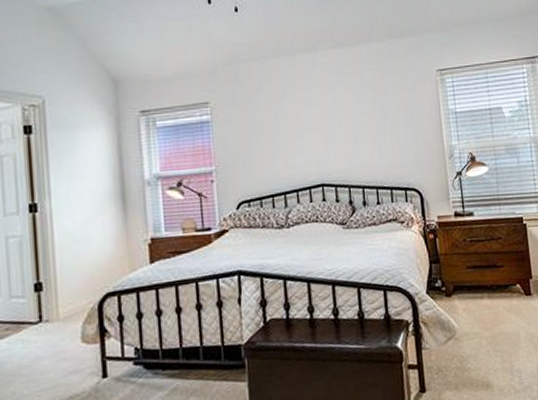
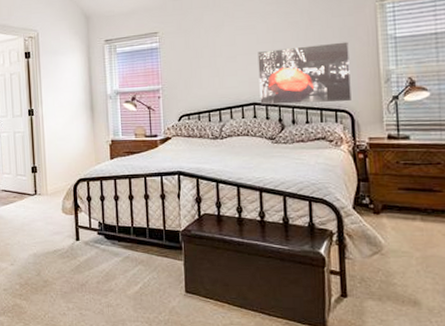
wall art: none [324,116,420,186] -> present [257,41,351,105]

